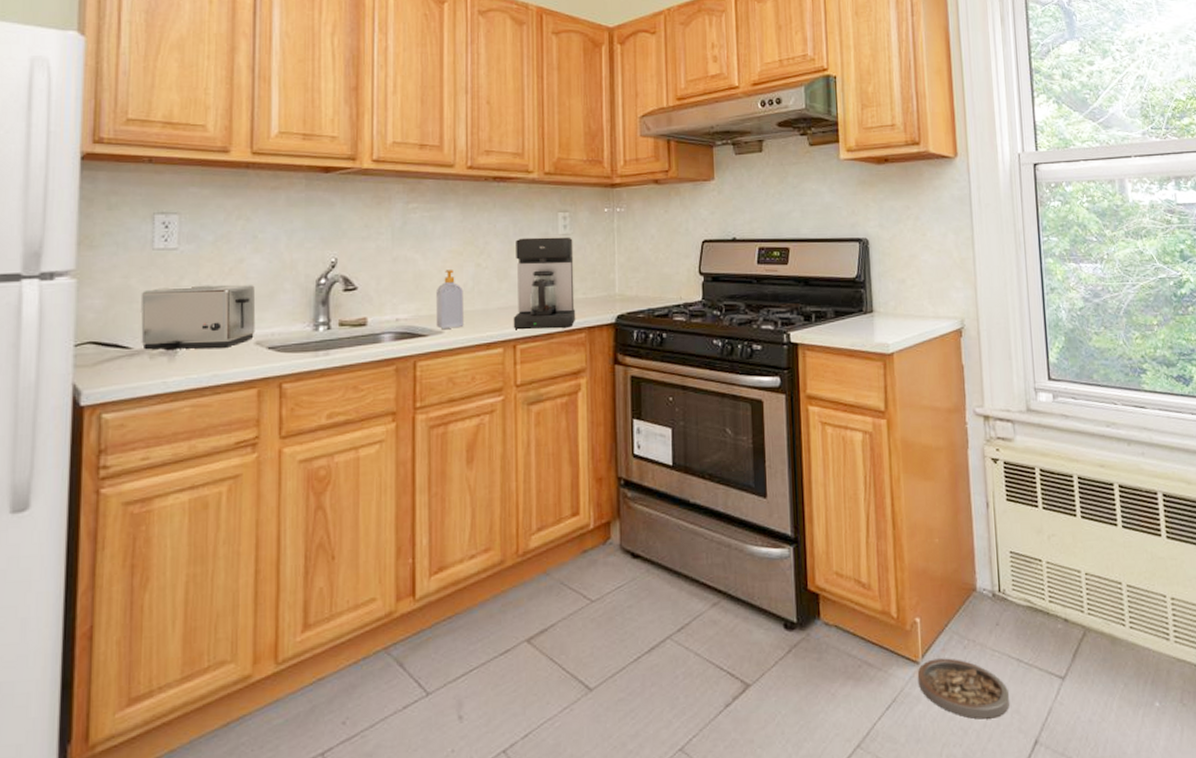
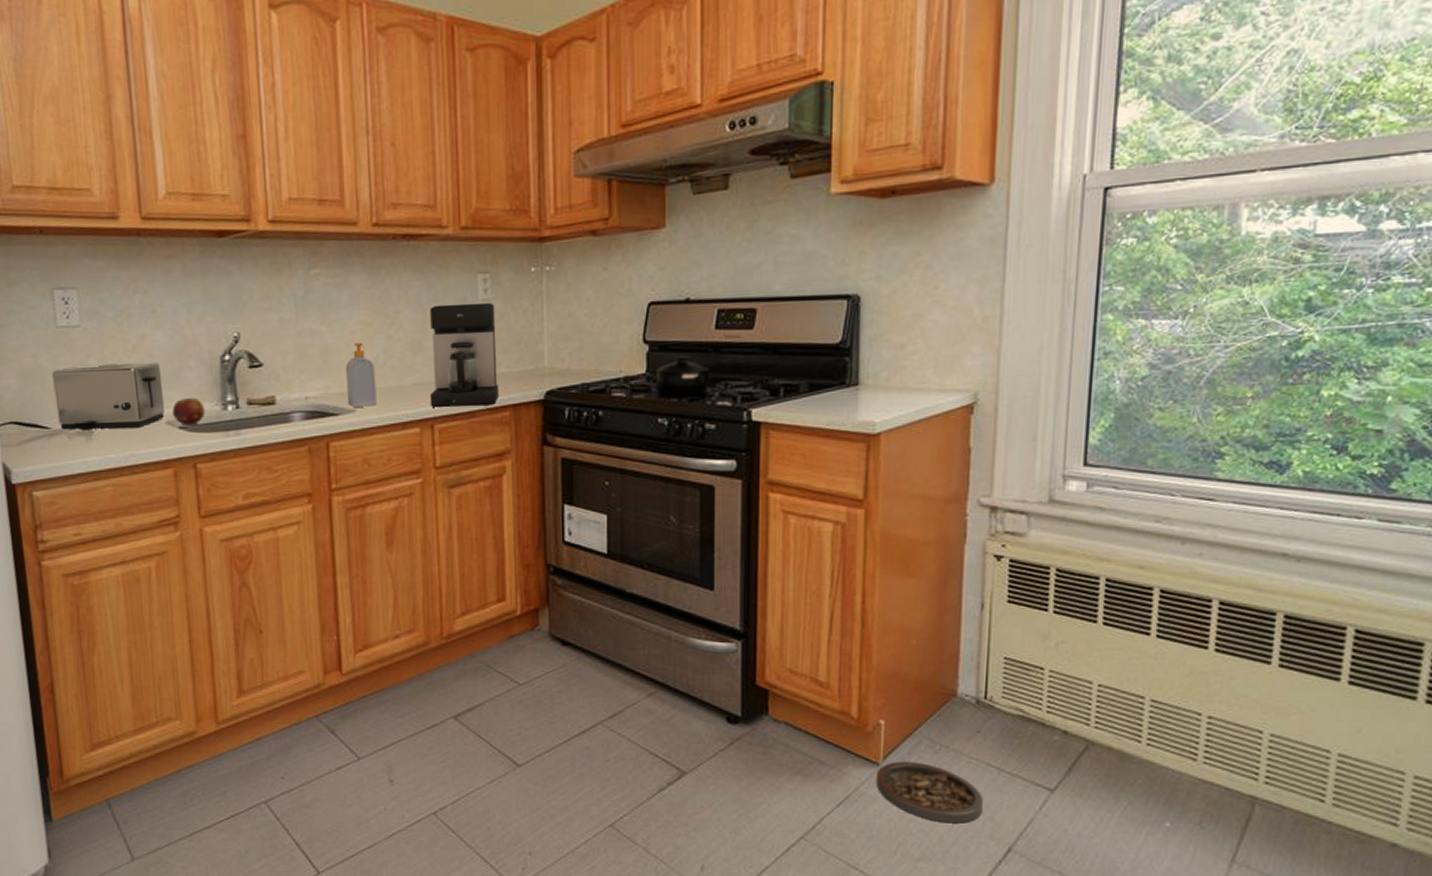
fruit: none [263,318,296,346] -> present [172,397,206,425]
saucepan: none [710,286,755,323] -> present [655,356,710,399]

